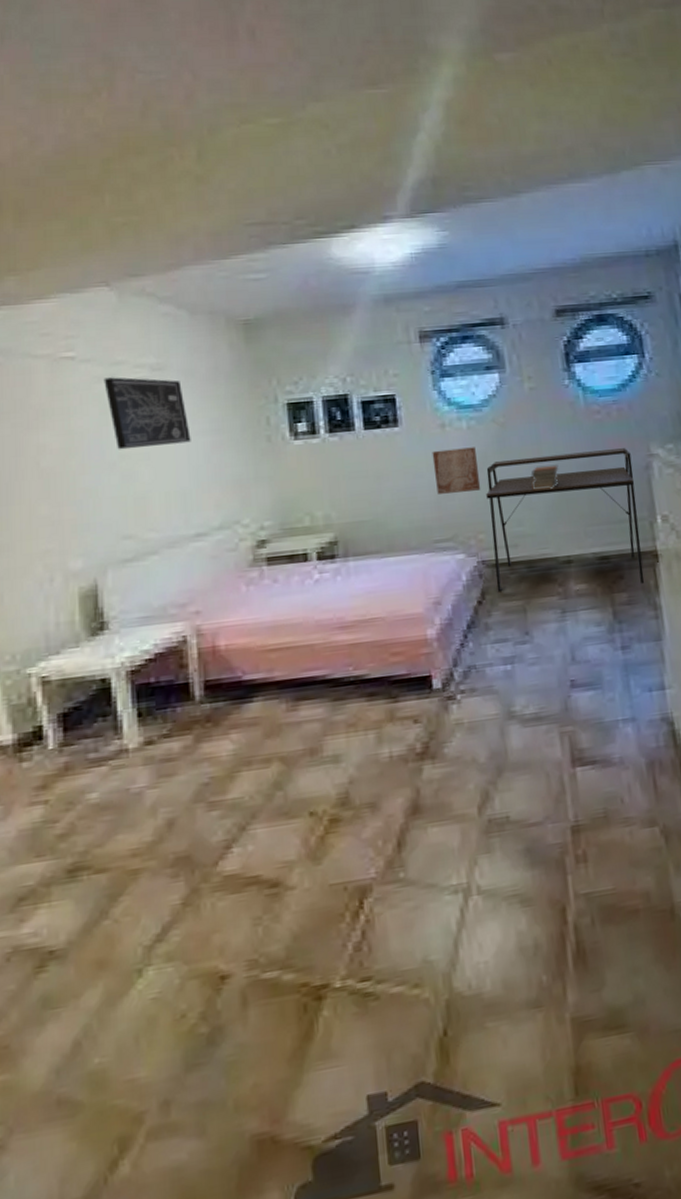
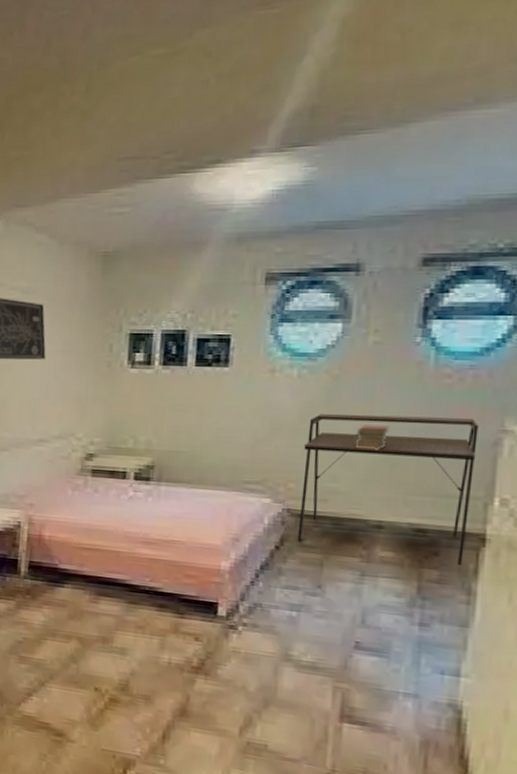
wall art: present [432,447,481,494] -> none [255,395,302,440]

